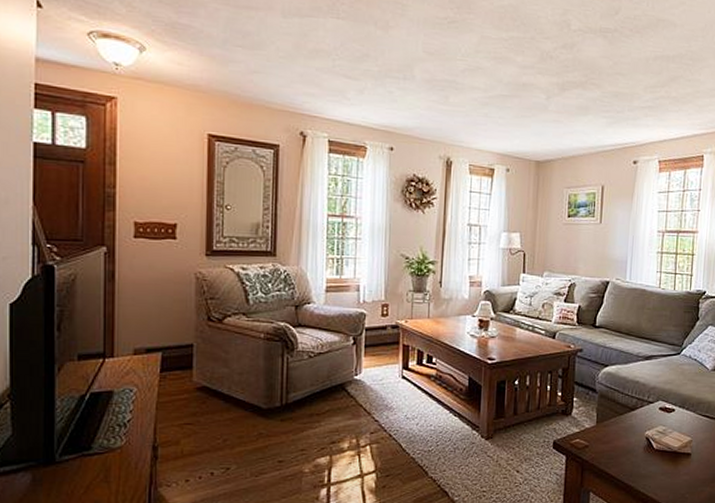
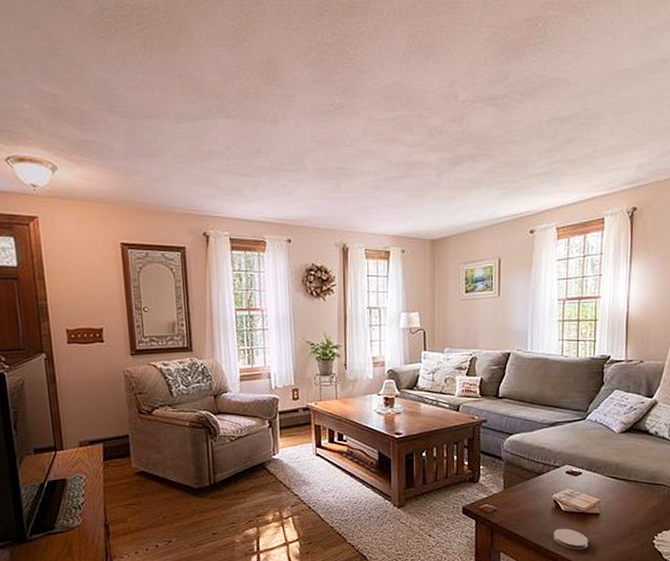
coaster: none [644,468,680,492] -> present [553,528,589,550]

